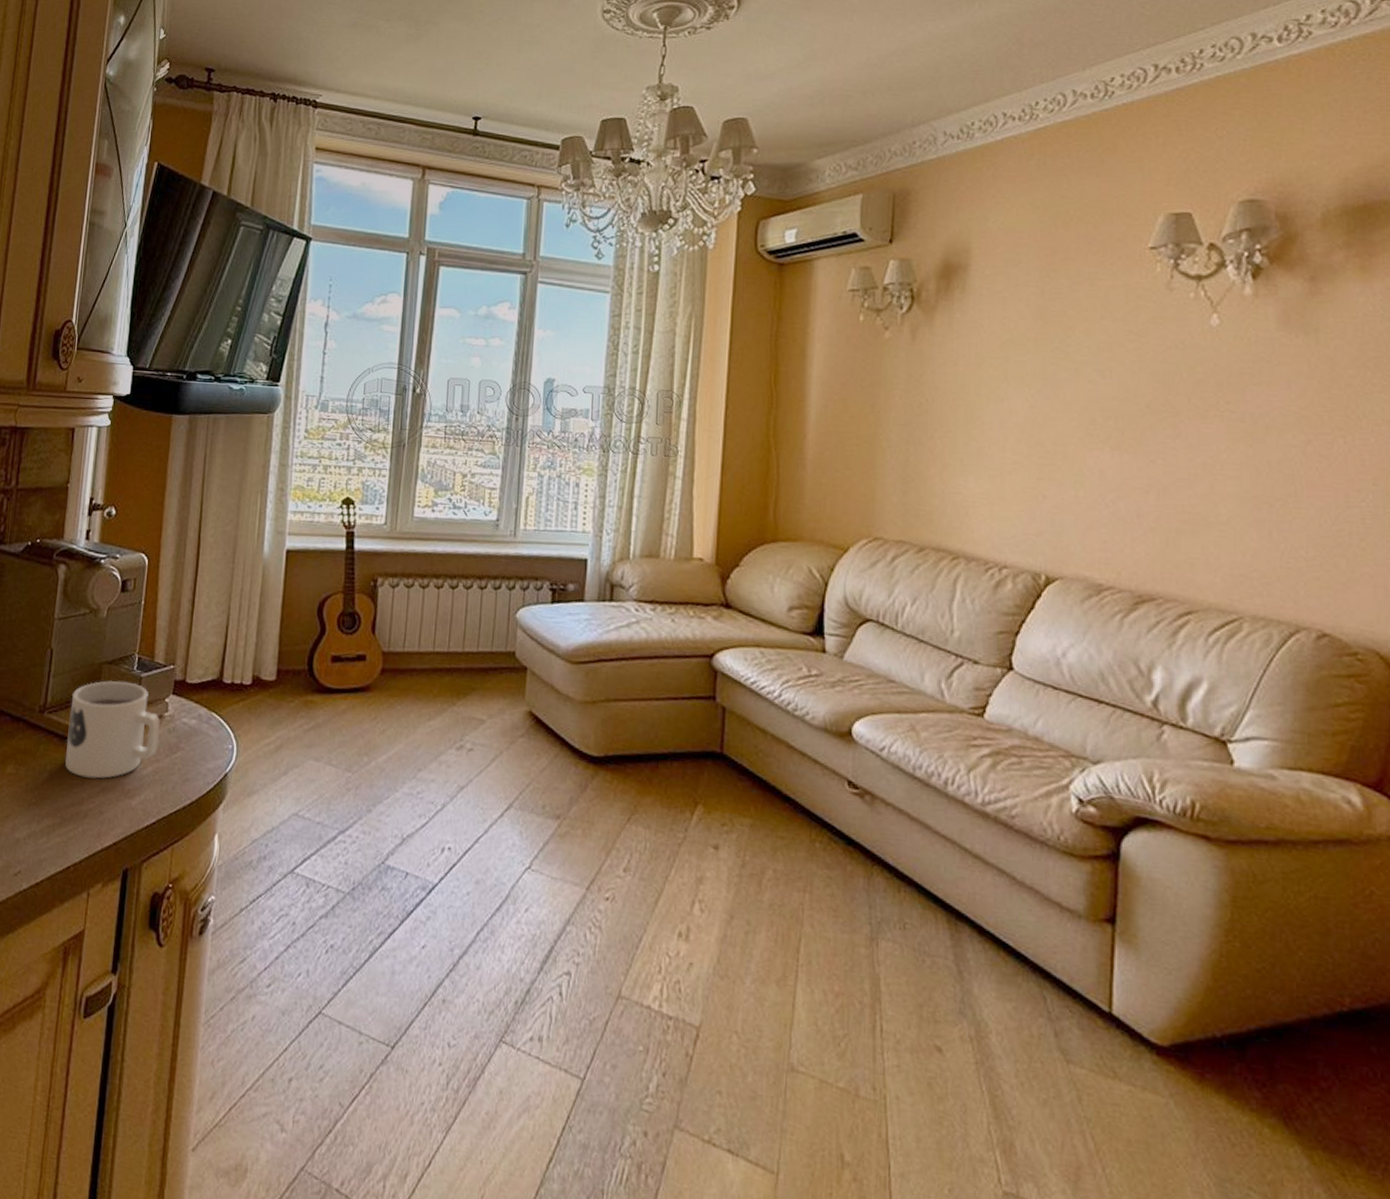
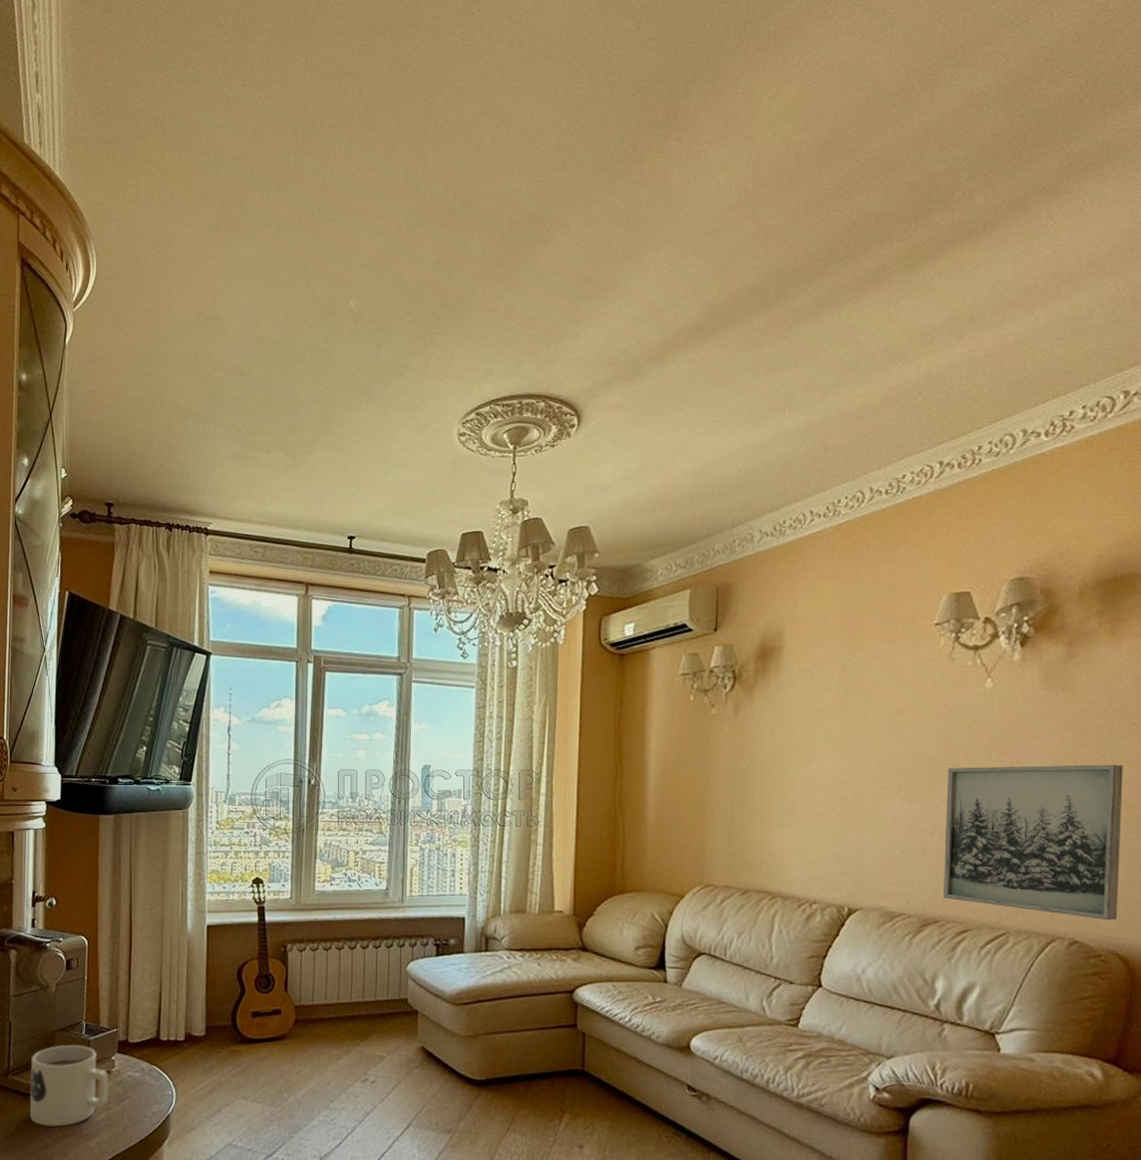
wall art: none [1161,416,1380,612] -> present [942,764,1123,921]

